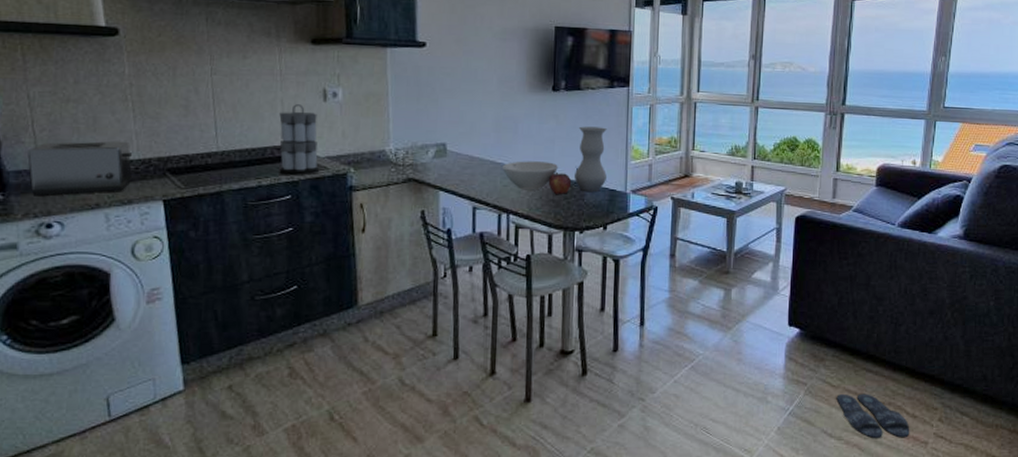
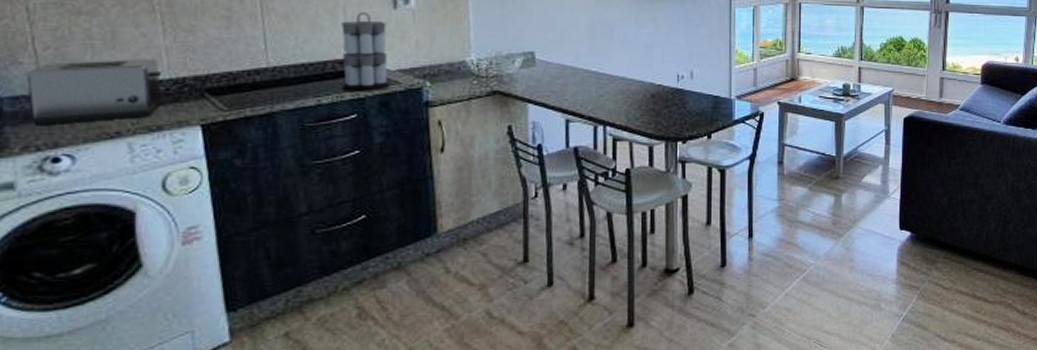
bowl: present [502,161,558,191] -> none [597,68,658,100]
fruit: present [548,171,572,195] -> none [647,79,673,104]
vase: present [575,126,607,193] -> none [676,30,710,100]
slippers: present [836,393,910,438] -> none [949,294,1021,339]

